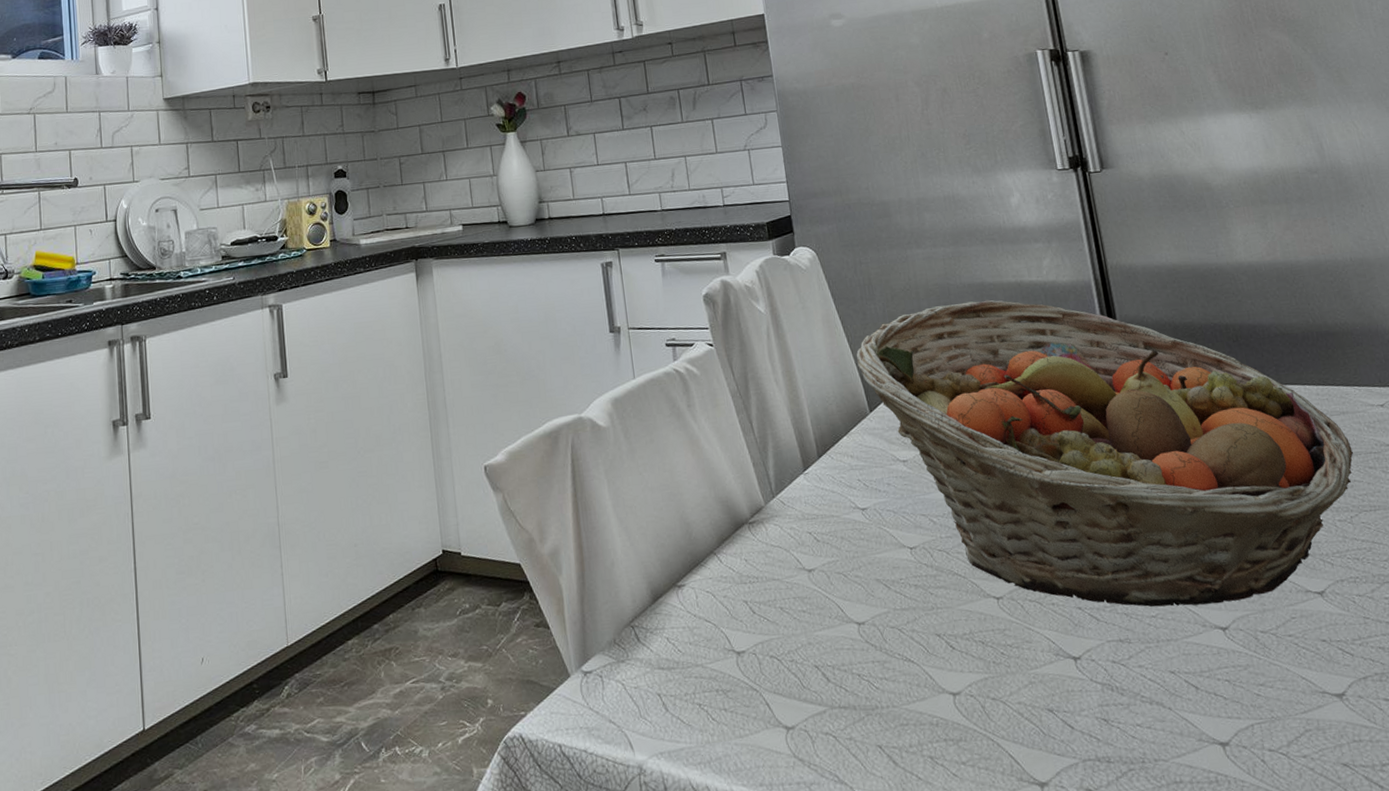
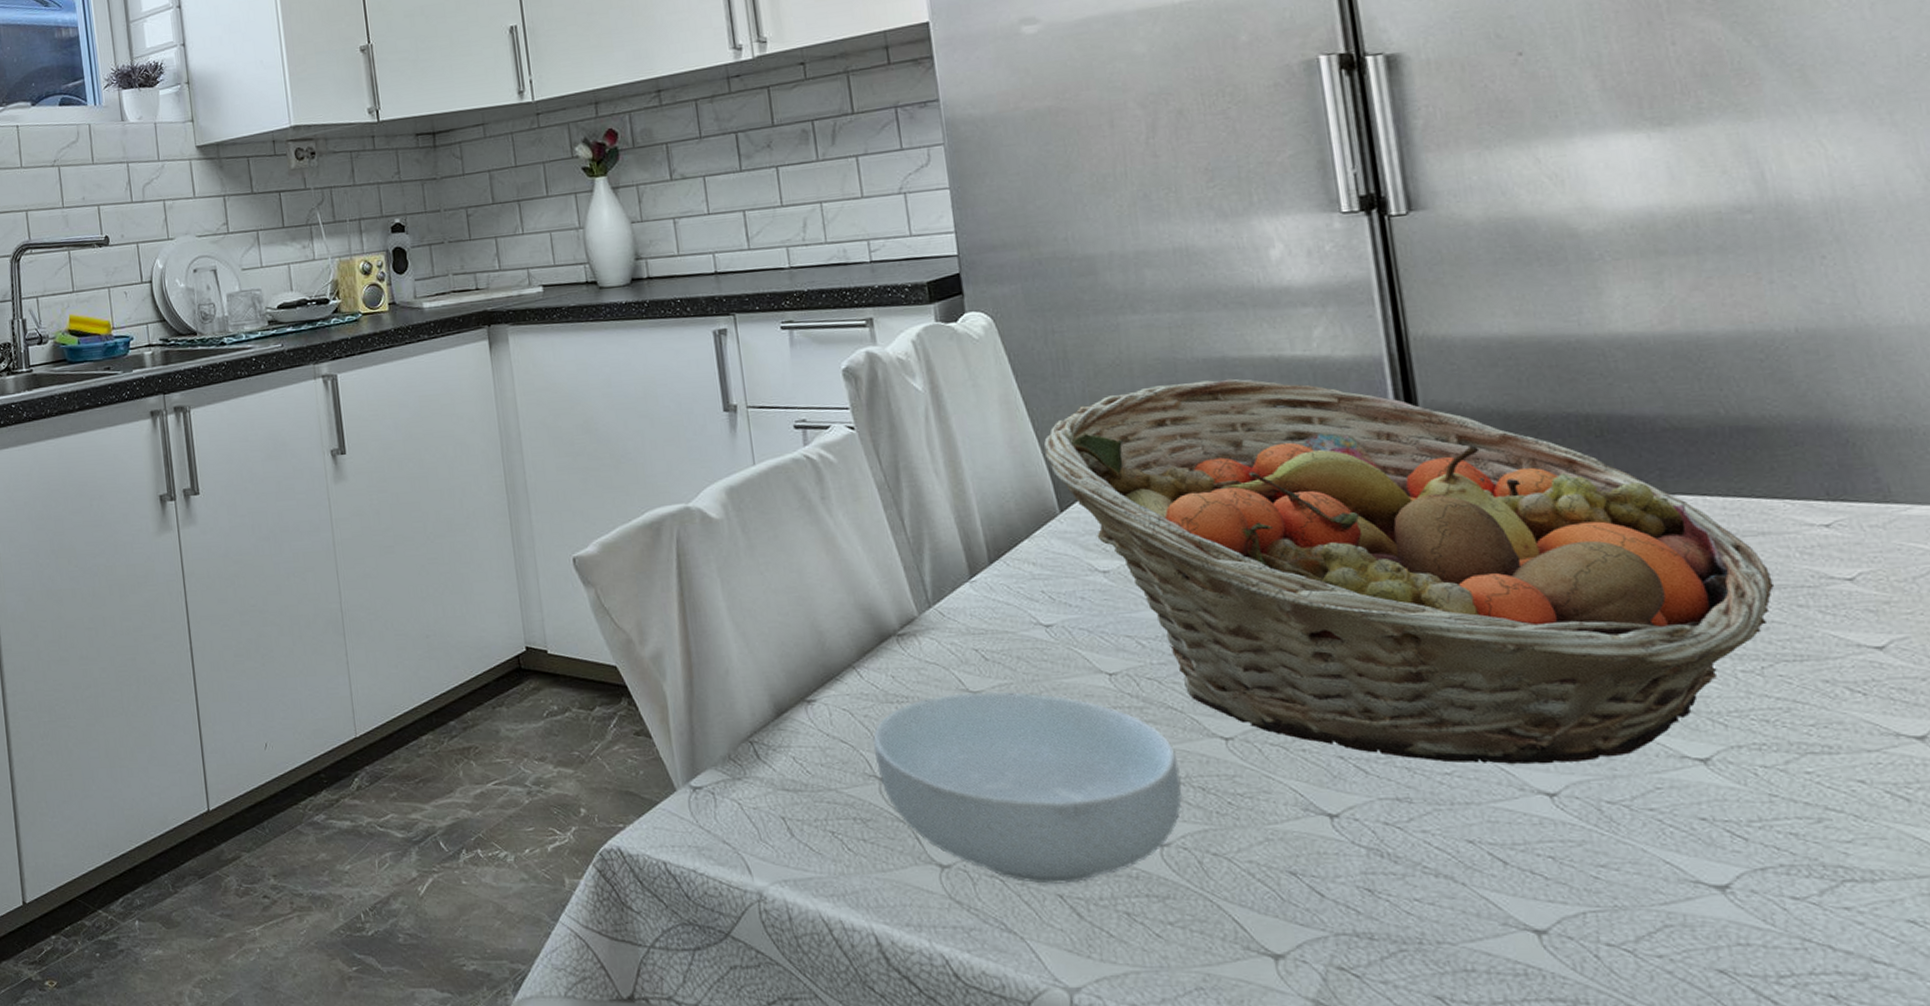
cereal bowl: none [730,567,967,737] -> present [872,691,1182,884]

